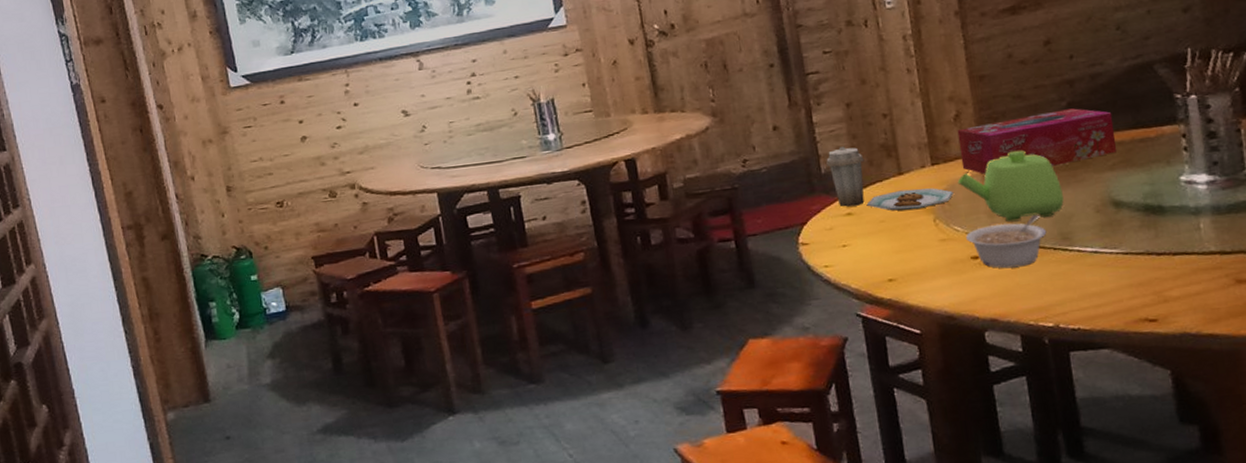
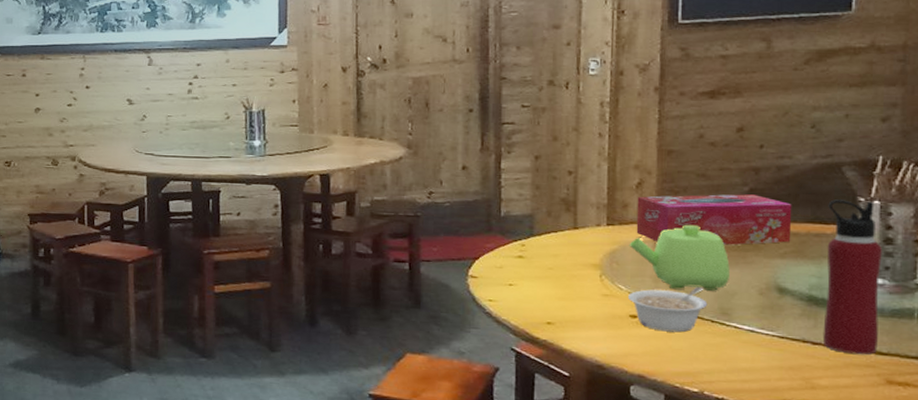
plate: present [825,146,953,211] -> none [506,194,623,264]
water bottle: none [1147,96,1221,259] -> present [822,199,882,355]

